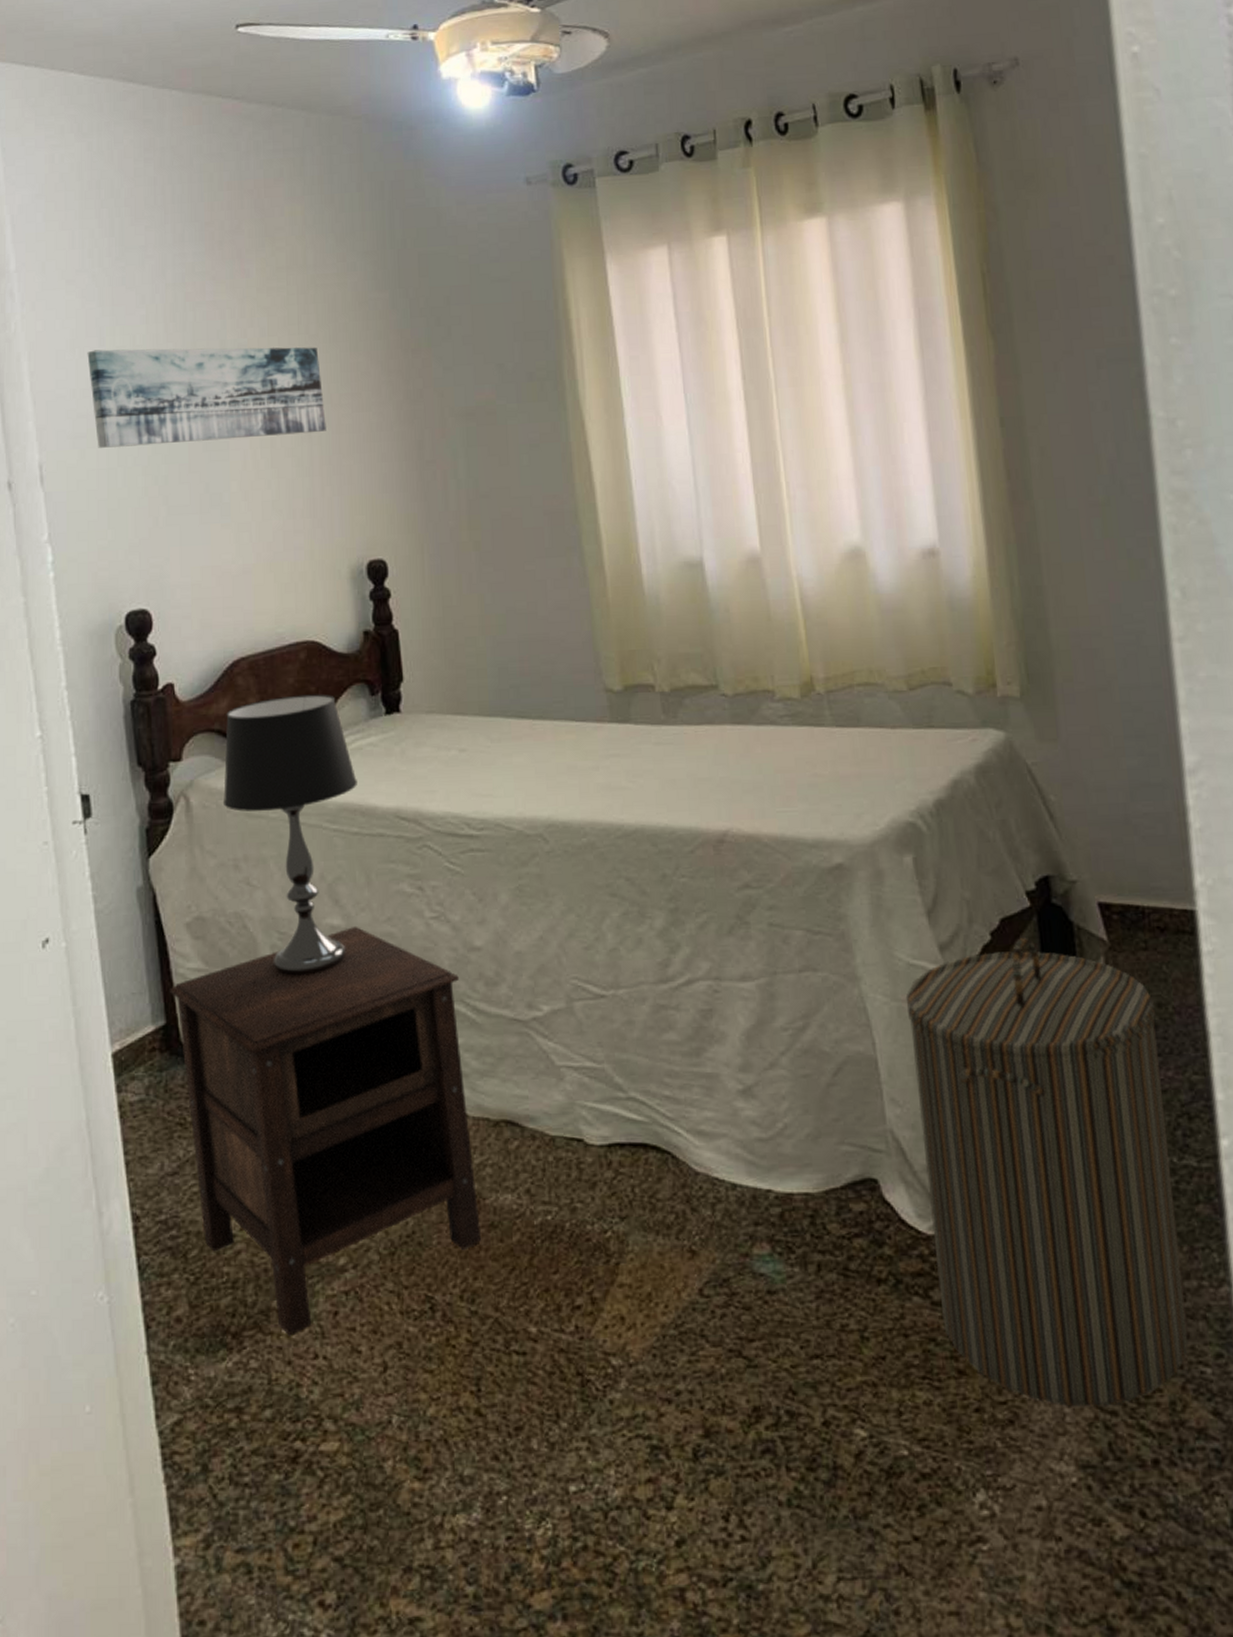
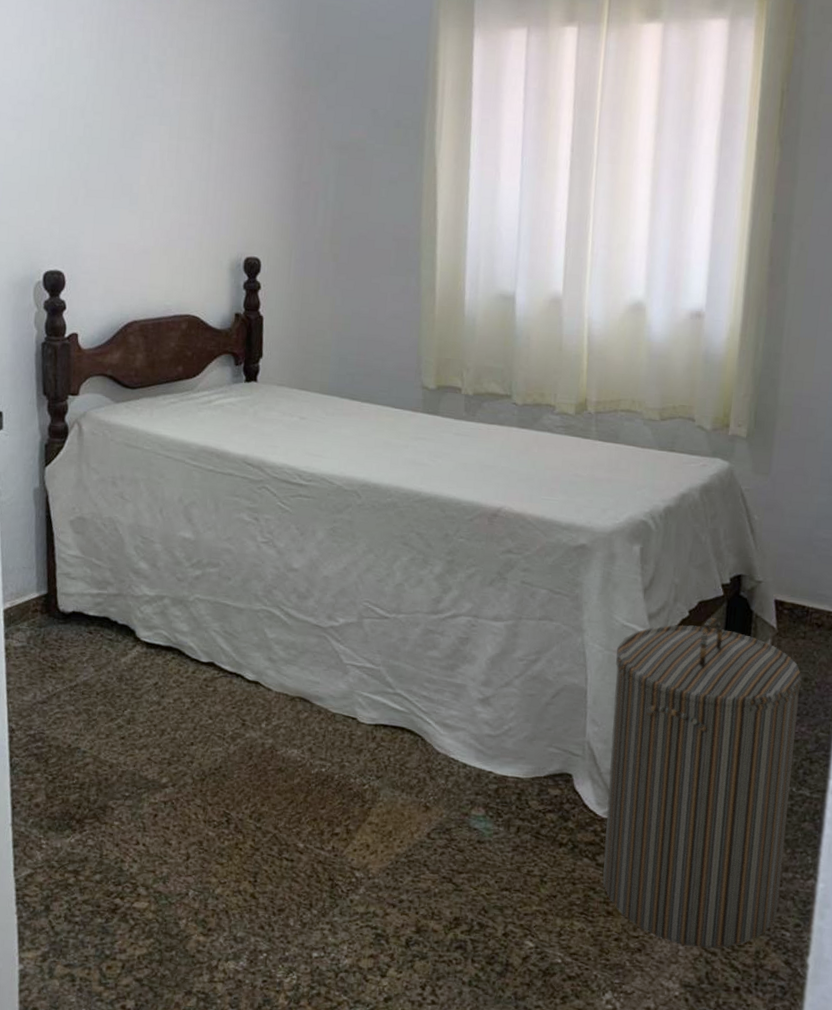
wall art: present [87,347,326,448] -> none [30,48,225,145]
nightstand: present [170,927,482,1336] -> none [53,541,278,827]
table lamp: present [222,694,357,976] -> none [108,356,217,572]

